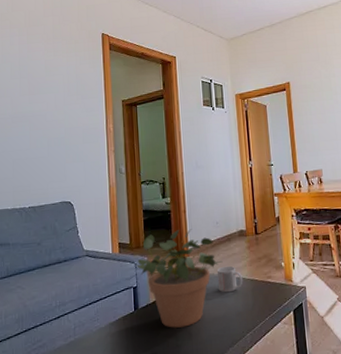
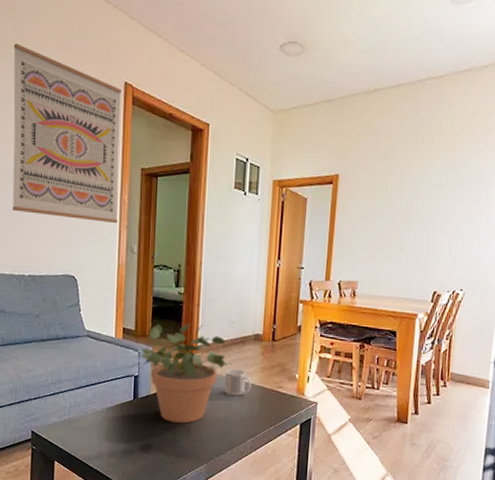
wall art: none [7,15,105,152] -> present [12,43,121,224]

